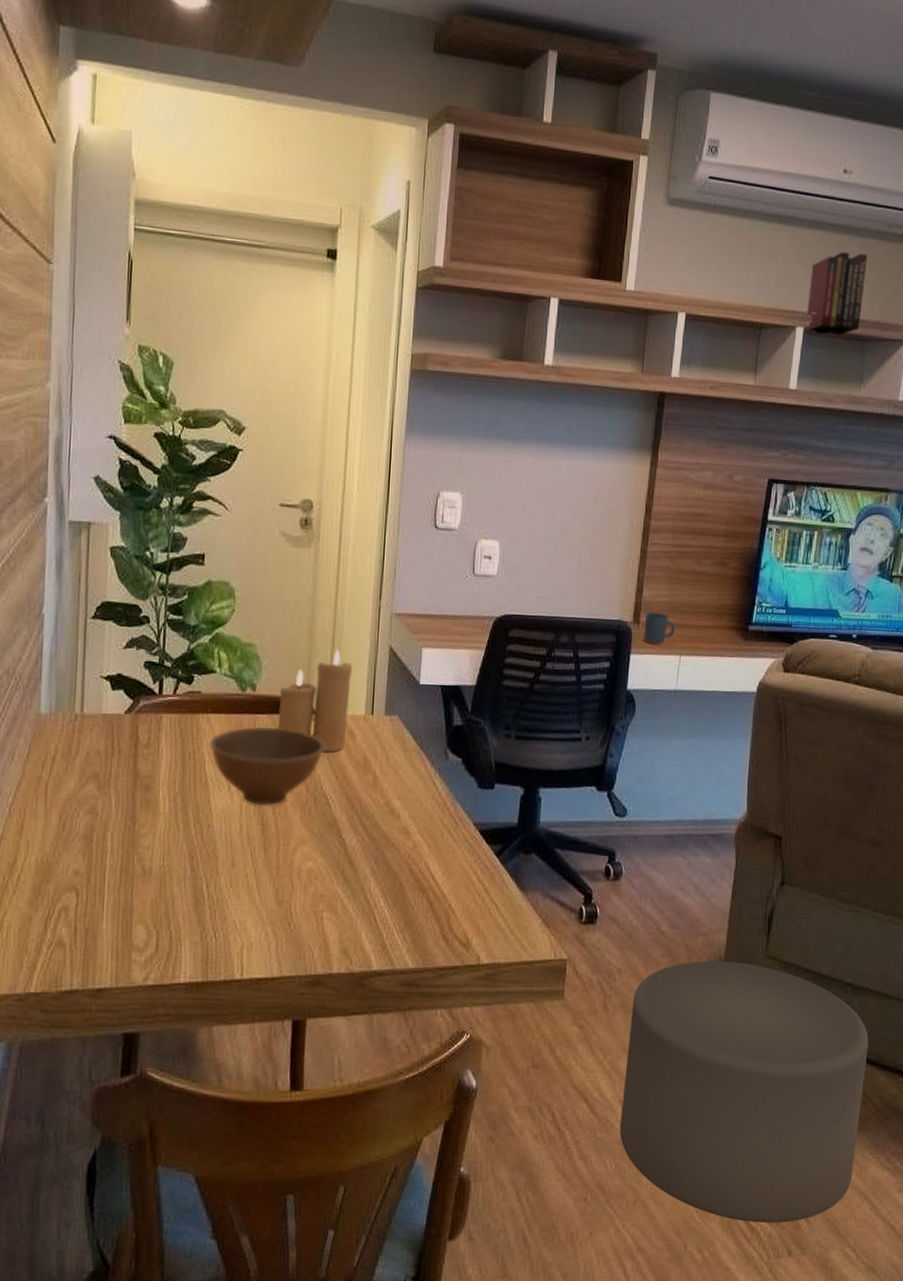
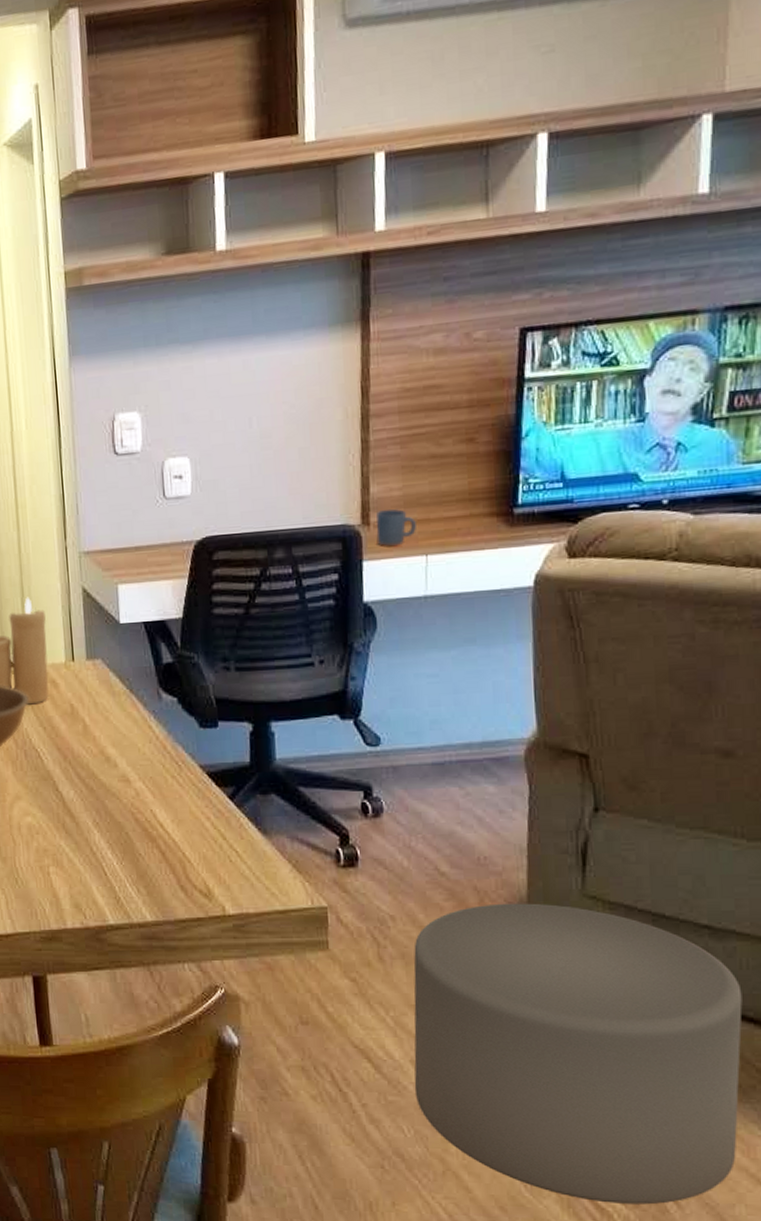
books: present [805,252,868,336] -> none [549,17,631,136]

